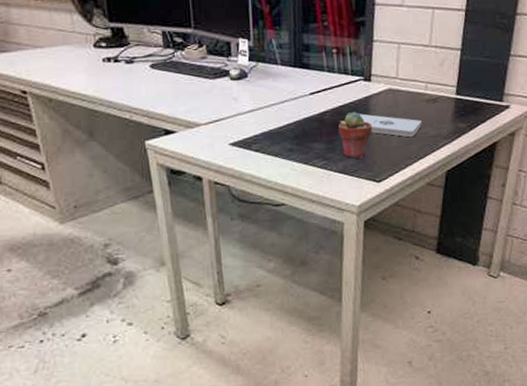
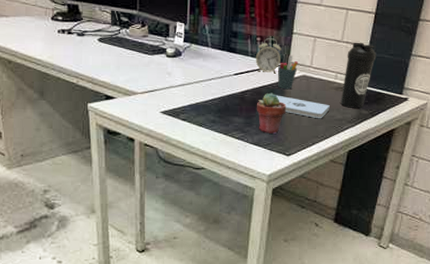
alarm clock: none [332,49,362,90] -> present [255,38,282,74]
pen holder: none [358,67,383,107] -> present [277,56,299,90]
water bottle: none [433,45,471,122] -> present [340,42,377,108]

